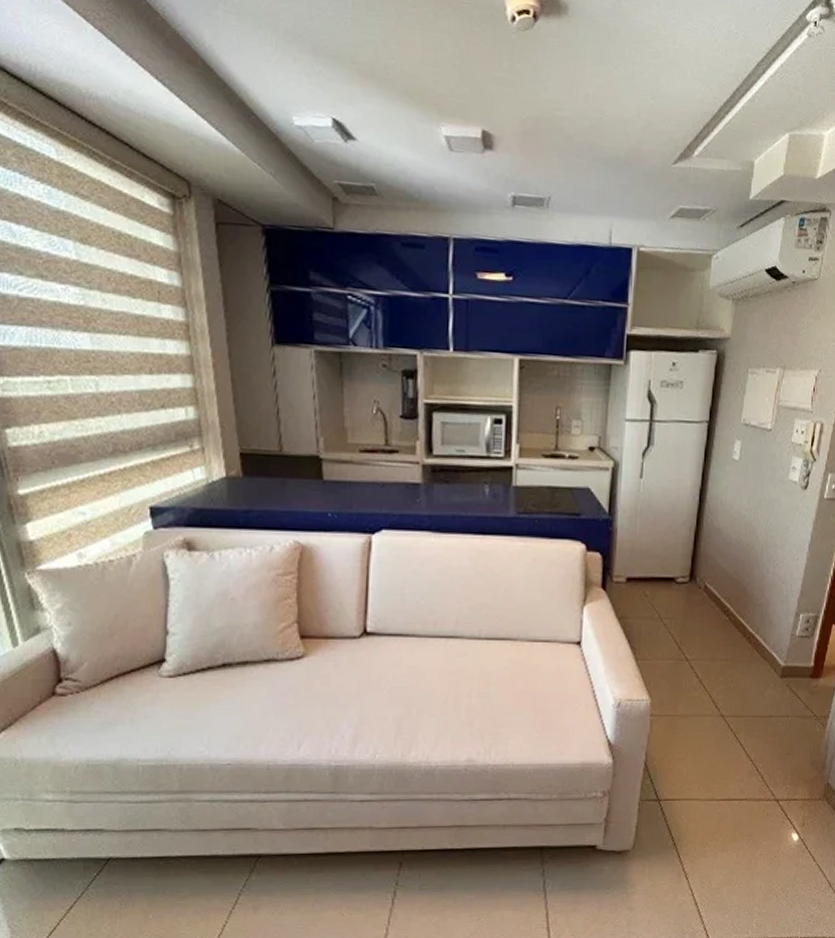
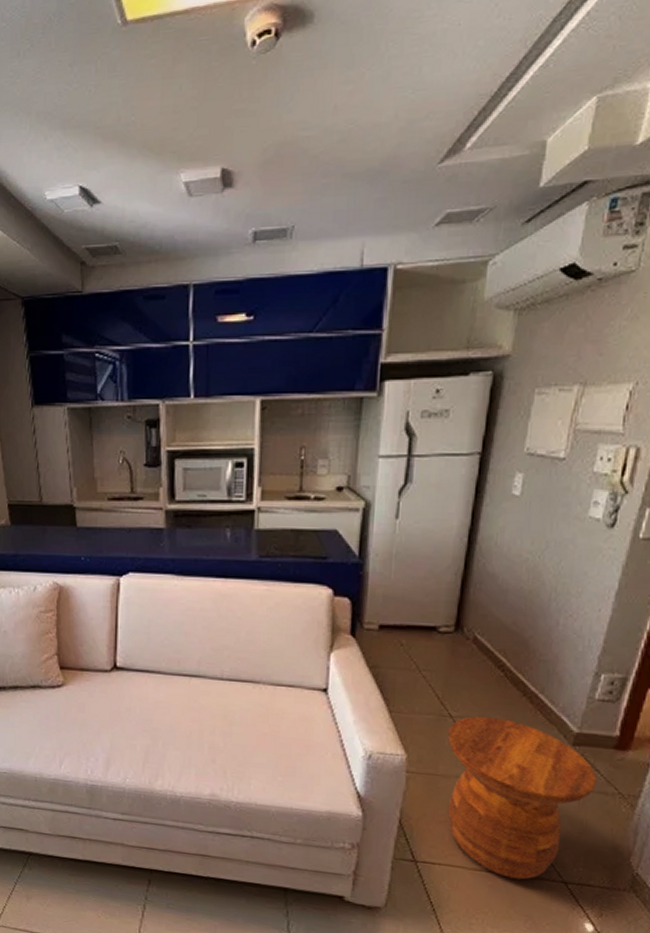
side table: none [685,657,799,803] -> present [447,716,597,880]

